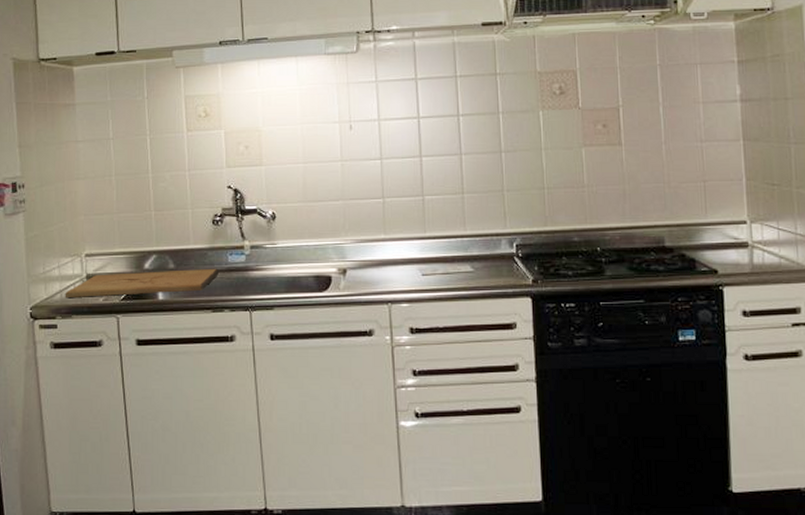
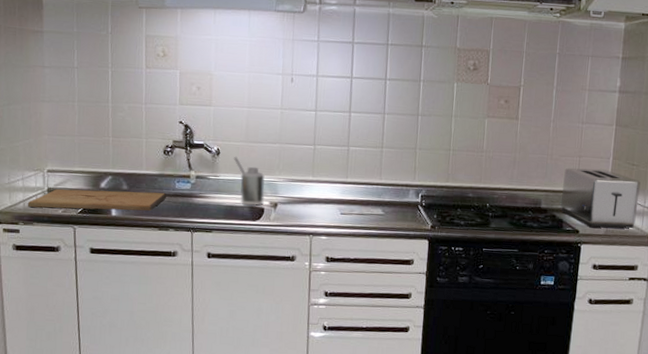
soap dispenser: none [291,219,331,274] -> present [233,156,265,206]
toaster: none [688,193,788,265] -> present [561,167,641,229]

